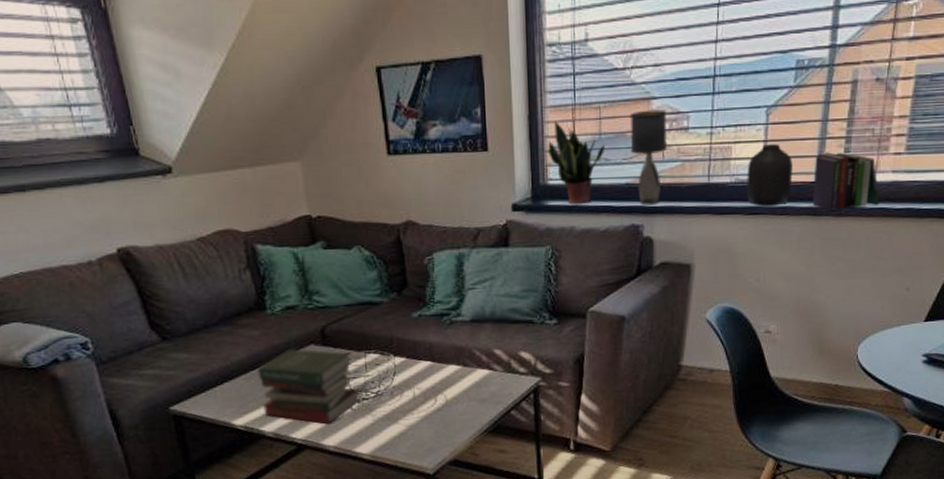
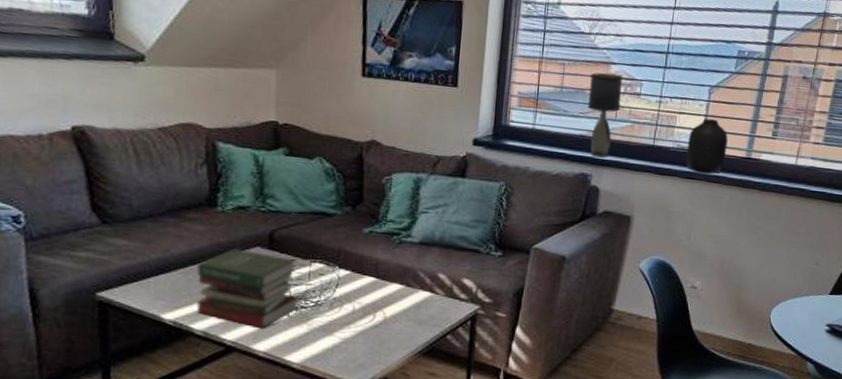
potted plant: present [548,121,606,205] -> none [513,70,566,149]
books: present [812,152,879,212] -> none [741,132,799,187]

